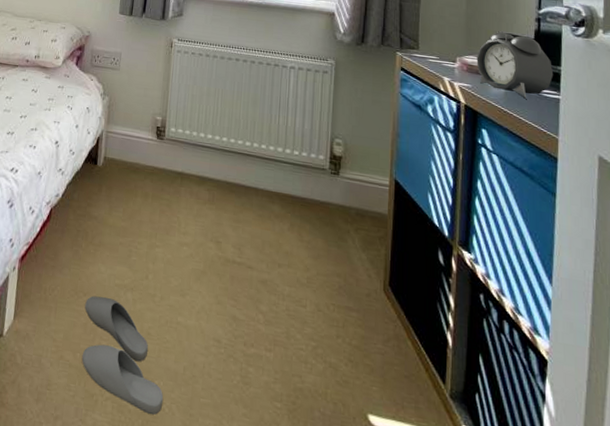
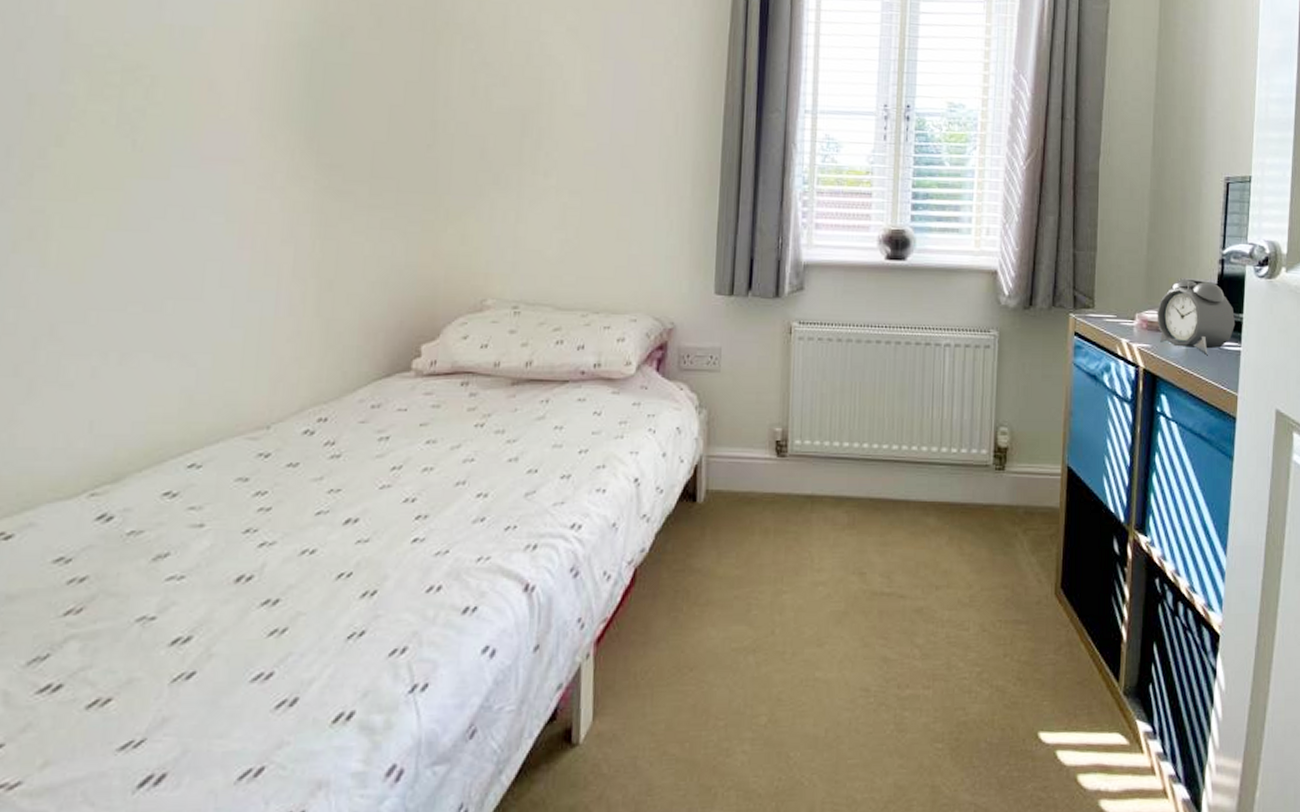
slippers: present [81,296,164,415] -> none [692,668,802,793]

